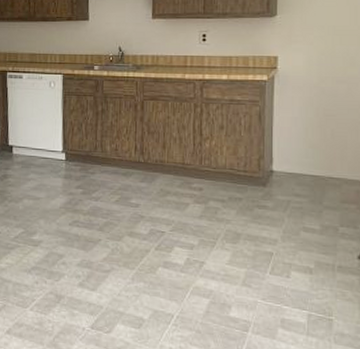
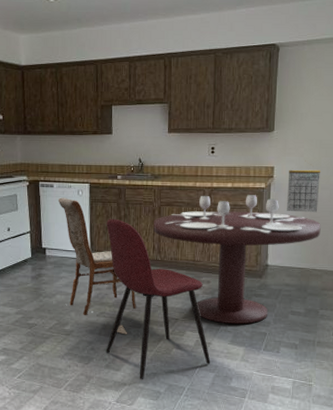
dining chair: none [28,90,116,248] -> present [59,197,137,335]
dining chair: none [79,113,205,303] -> present [105,218,211,380]
dining table: none [135,88,338,241] -> present [153,195,321,325]
calendar: none [295,49,336,110] -> present [287,160,321,213]

